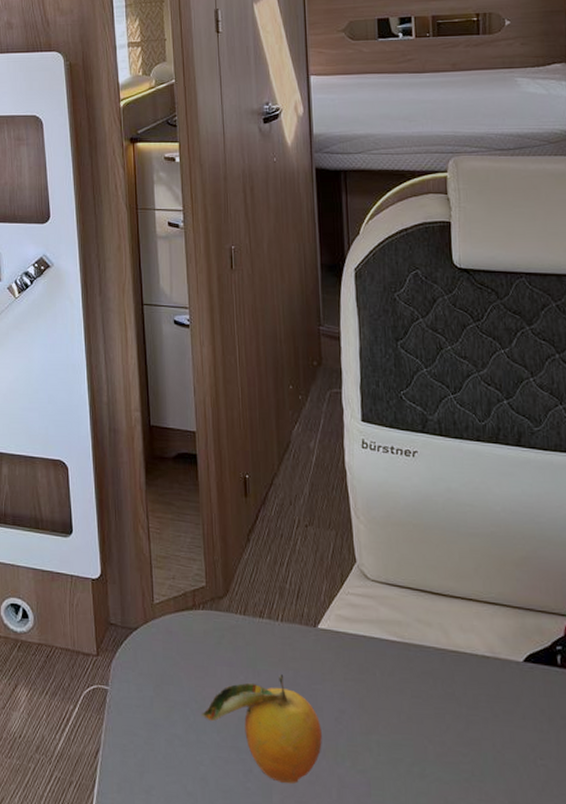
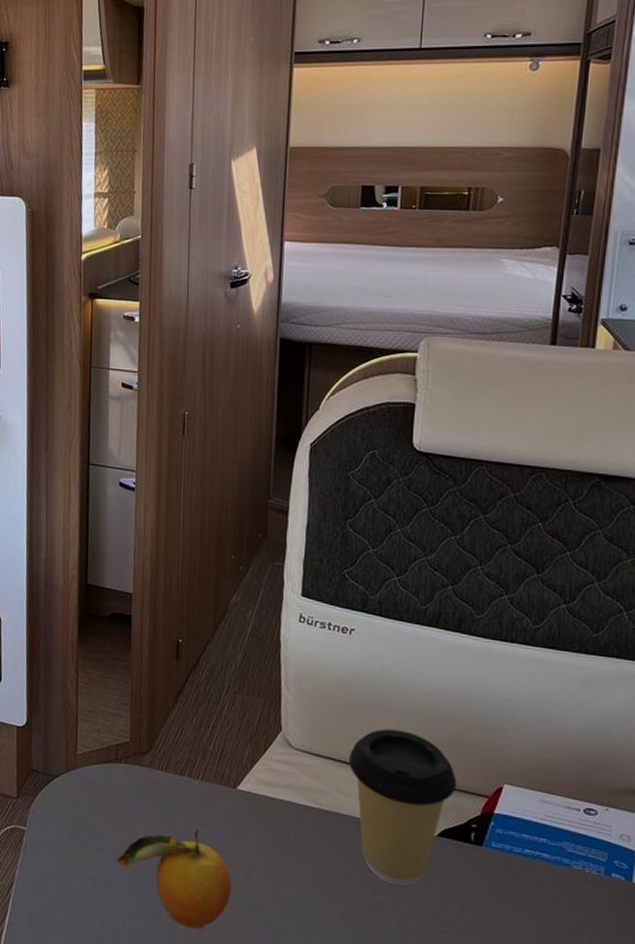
coffee cup: none [425,552,537,719] -> present [348,728,457,886]

